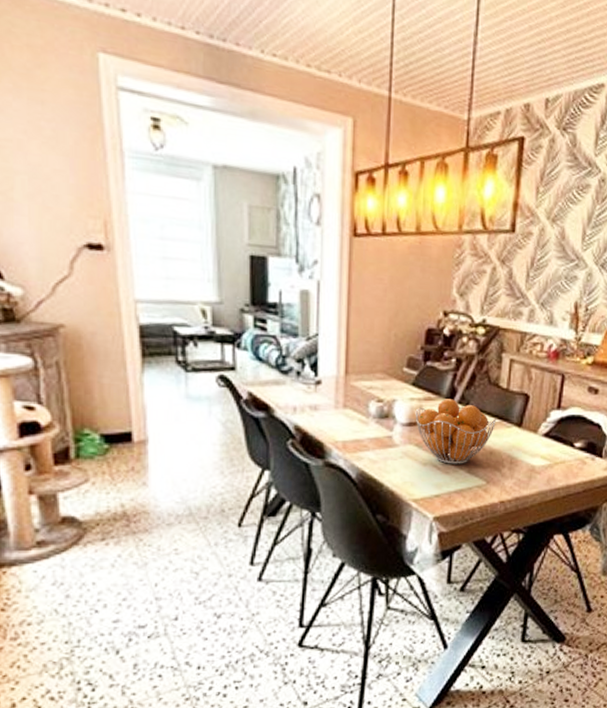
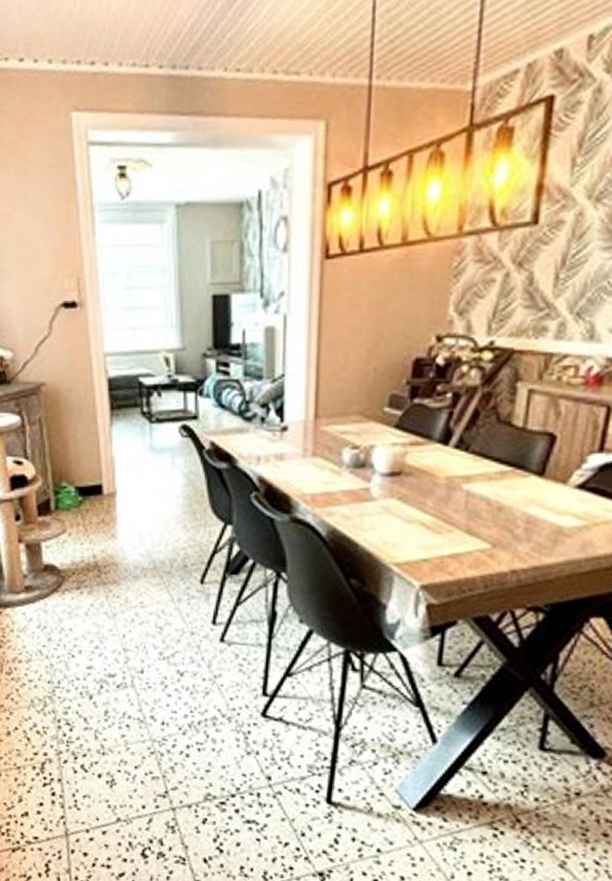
fruit basket: present [415,399,497,464] -> none [398,443,508,523]

